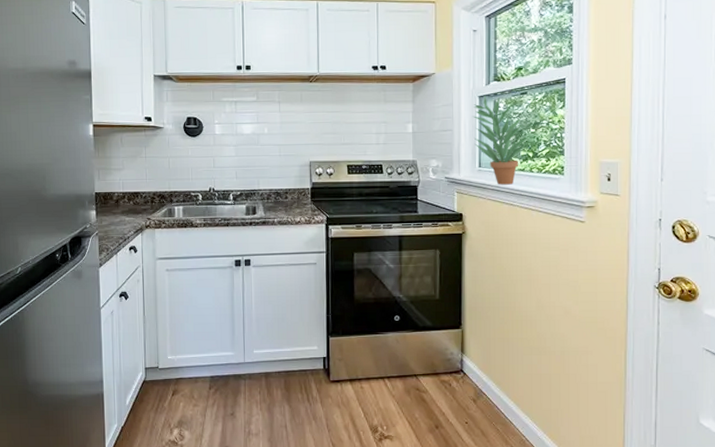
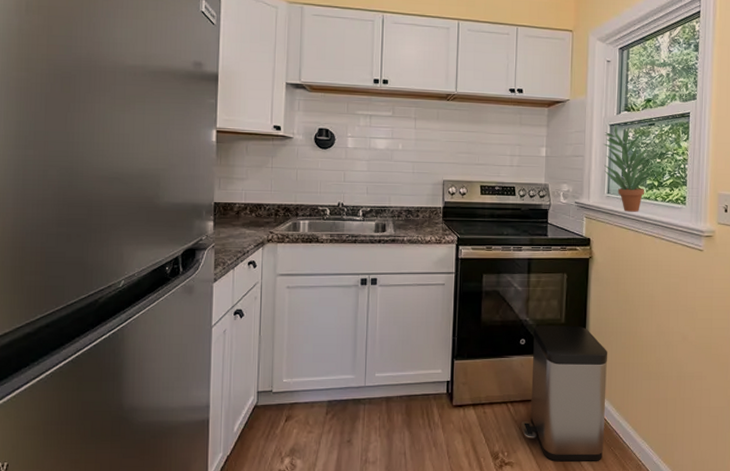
pedal bin: none [398,301,486,436] -> present [520,325,608,462]

